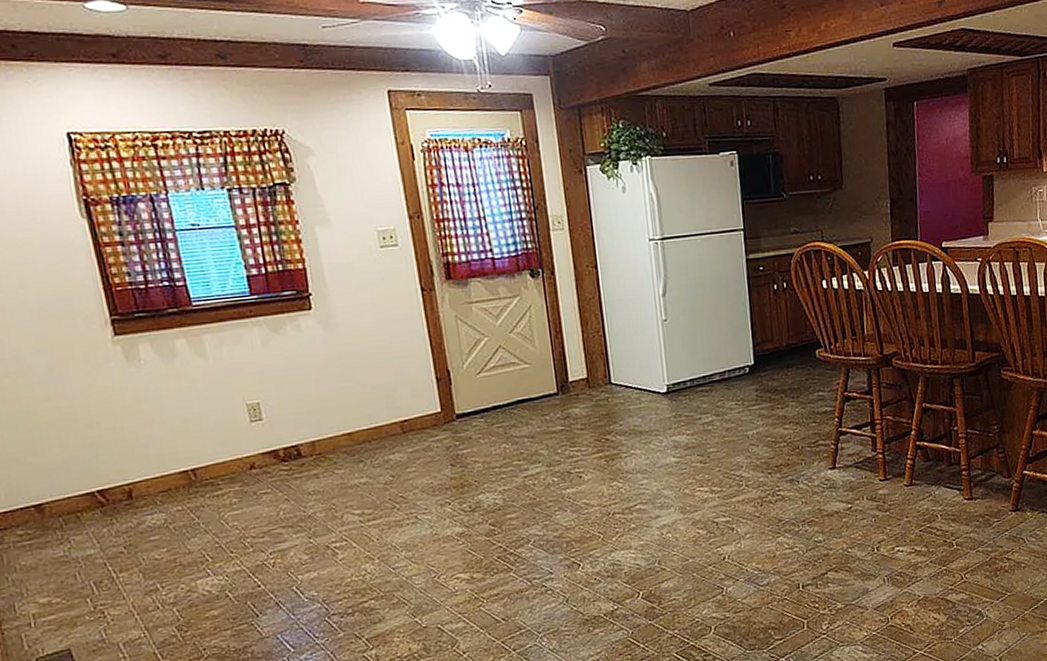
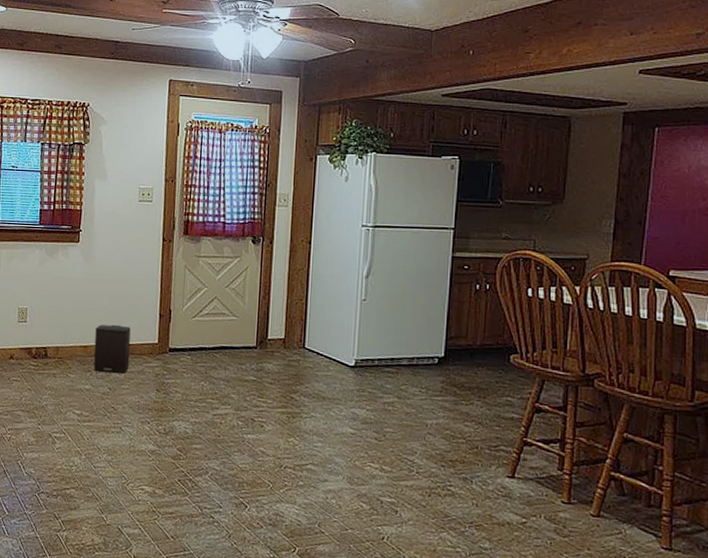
pedal bin: none [358,399,412,461] -> present [93,324,131,374]

